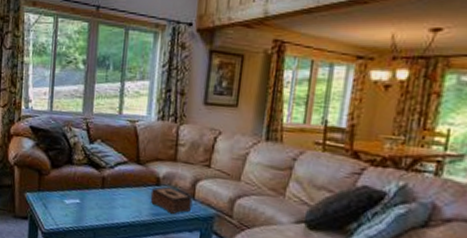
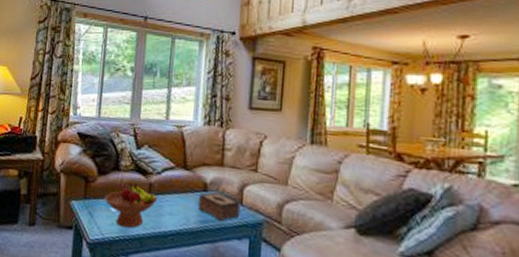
fruit bowl: none [58,176,111,220] -> present [104,183,158,228]

